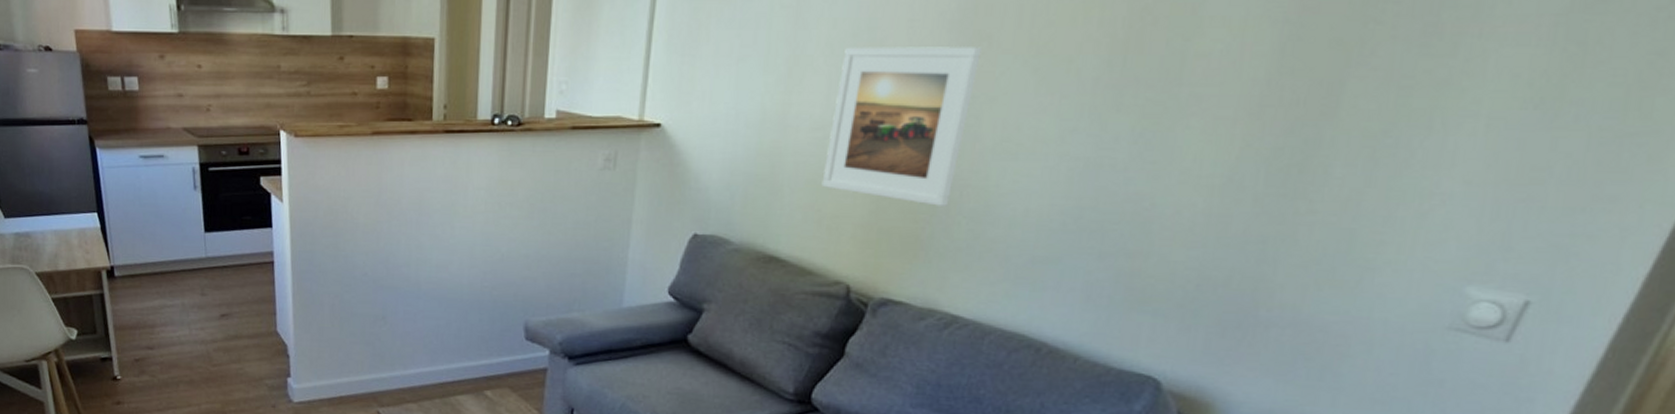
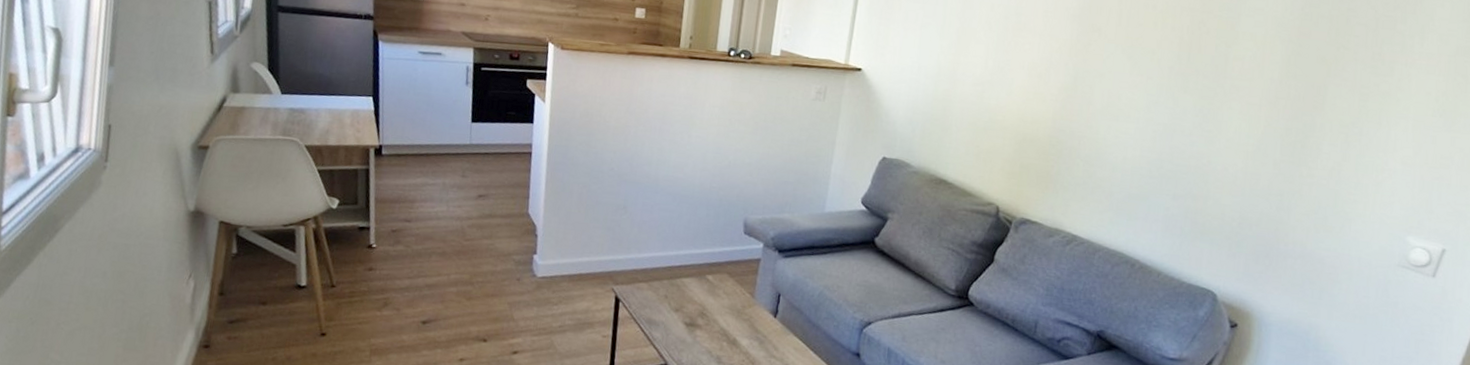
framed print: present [821,47,981,206] -> none [980,25,1094,151]

